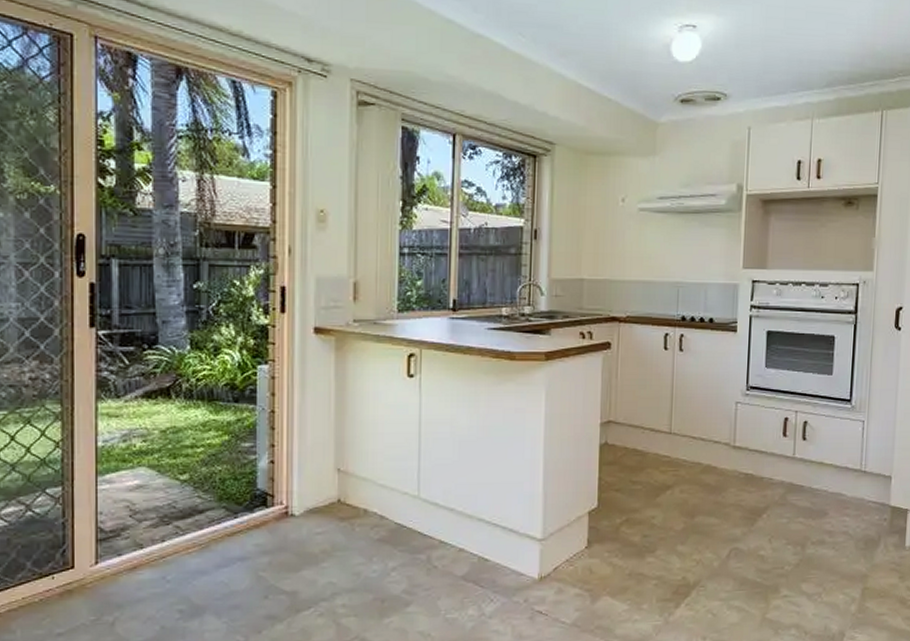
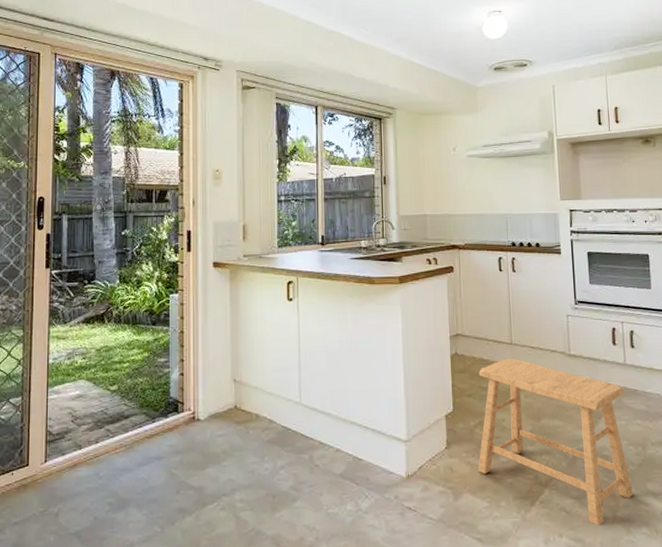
stool: none [620,449,790,628] -> present [478,358,634,526]

